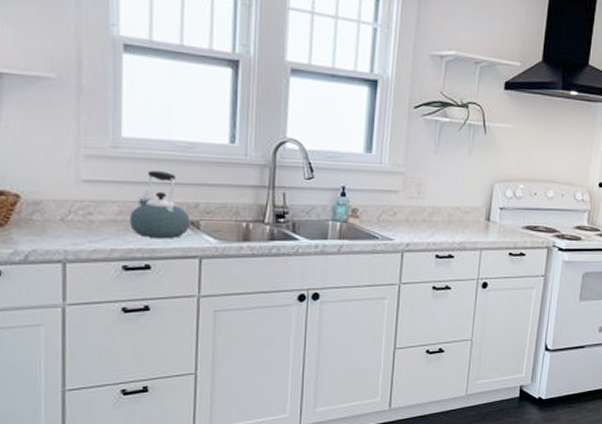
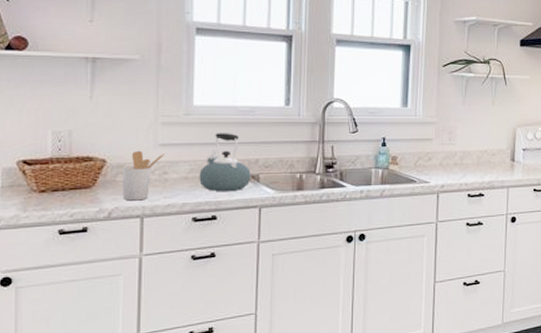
utensil holder: none [39,185,89,244] -> present [122,150,165,201]

